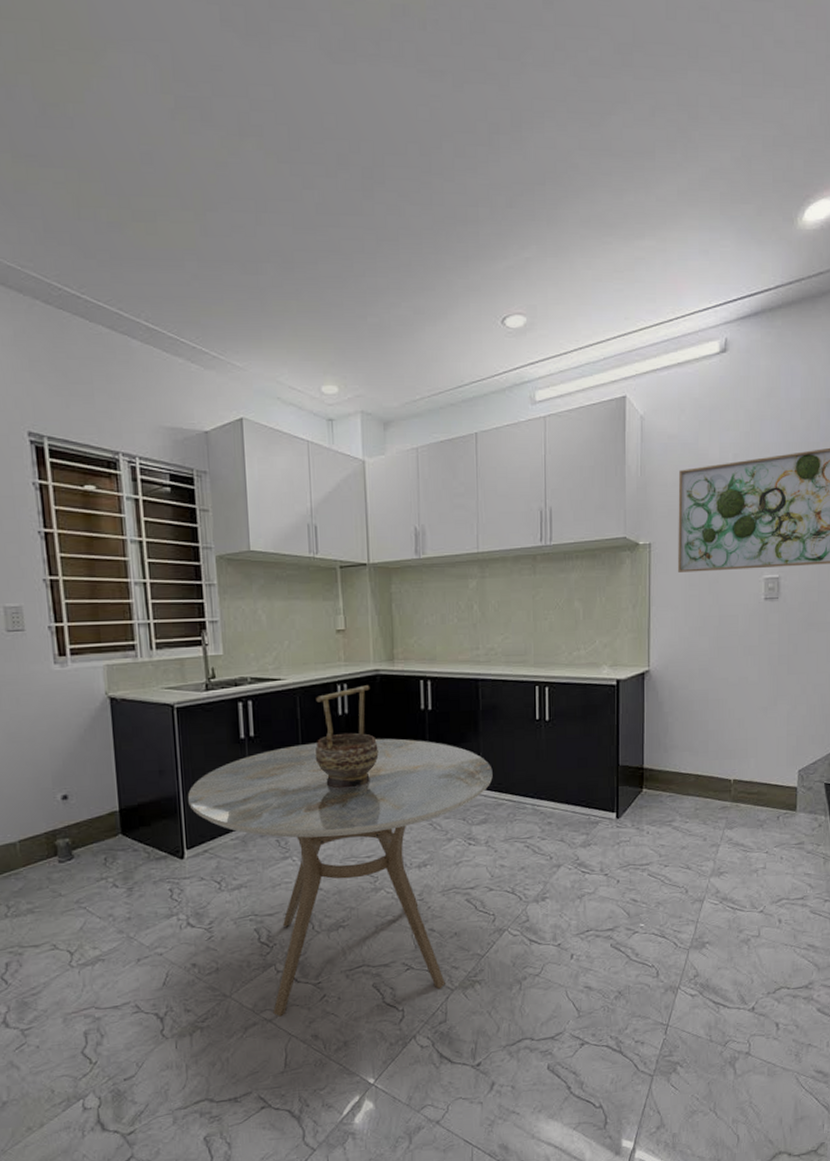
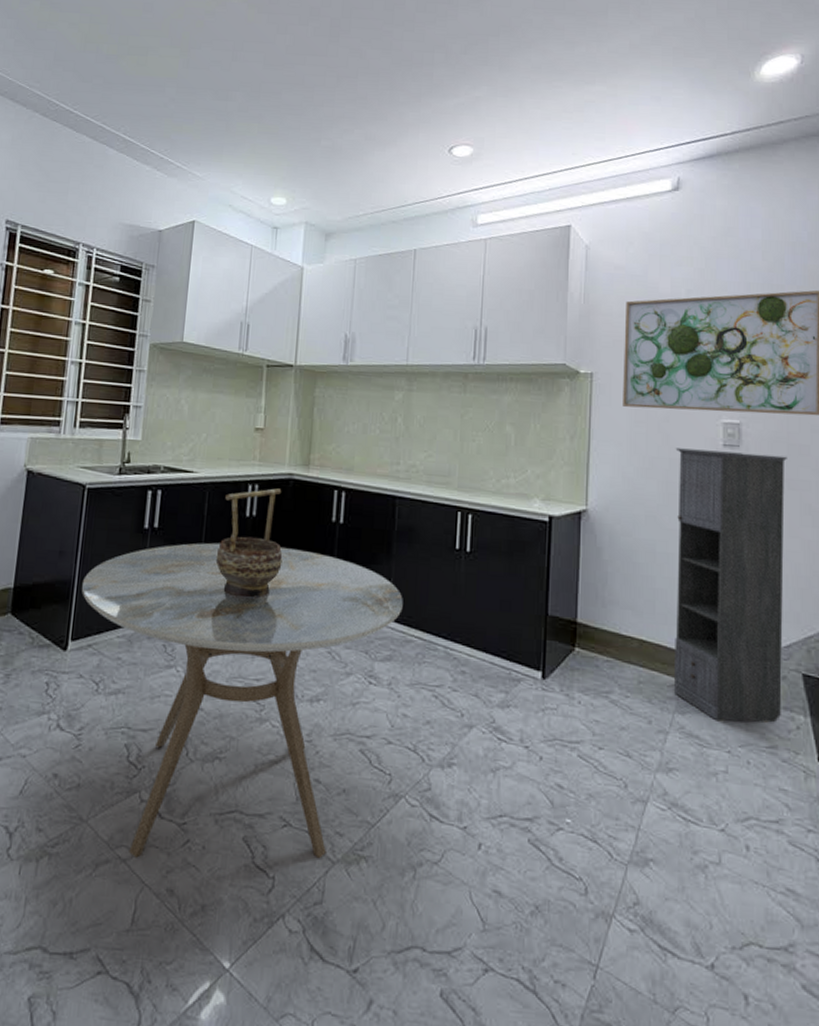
storage cabinet: none [723,603,817,830] -> present [673,448,787,723]

